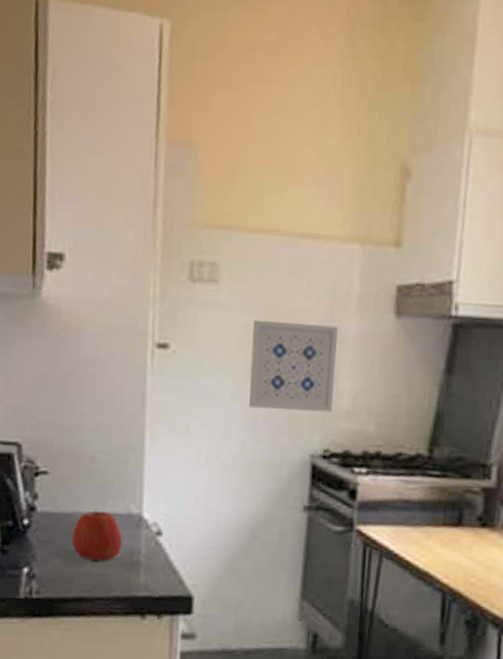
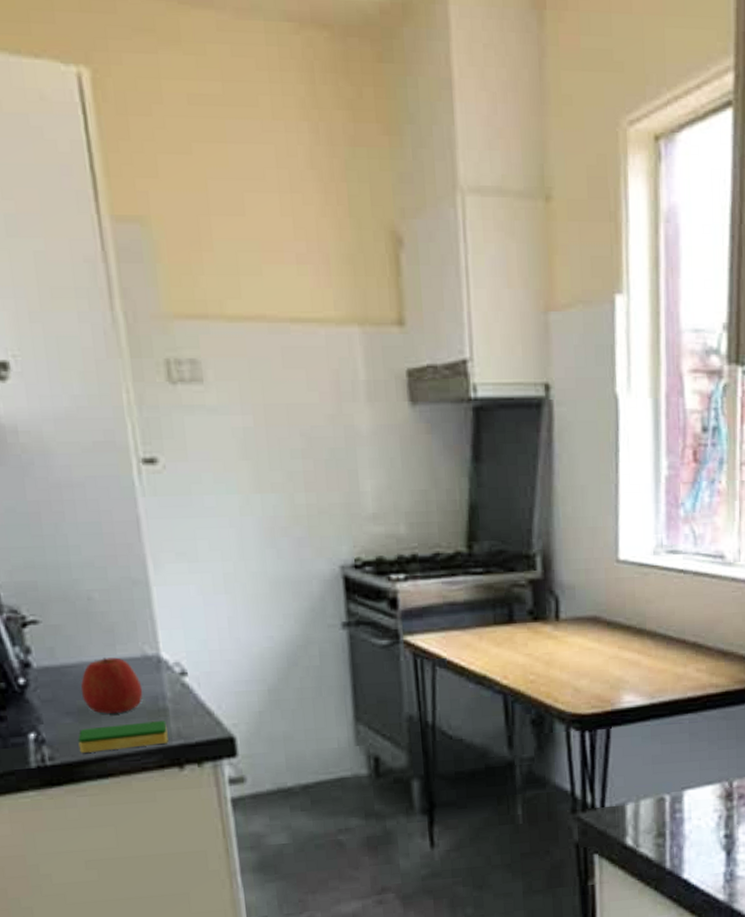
dish sponge: none [61,570,137,594] -> present [78,721,168,753]
wall art: present [249,319,338,413] -> none [252,420,356,522]

